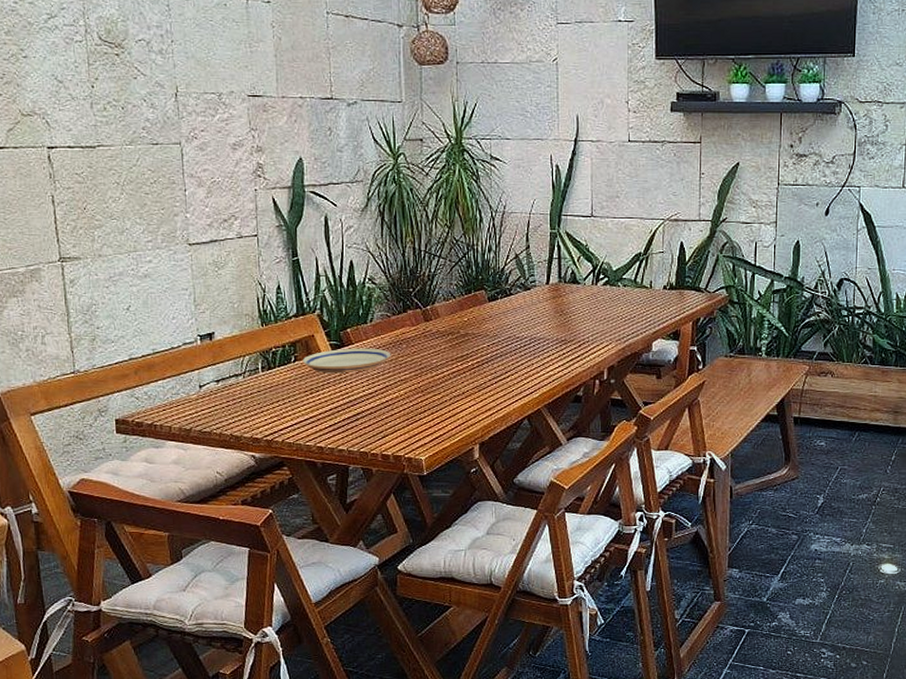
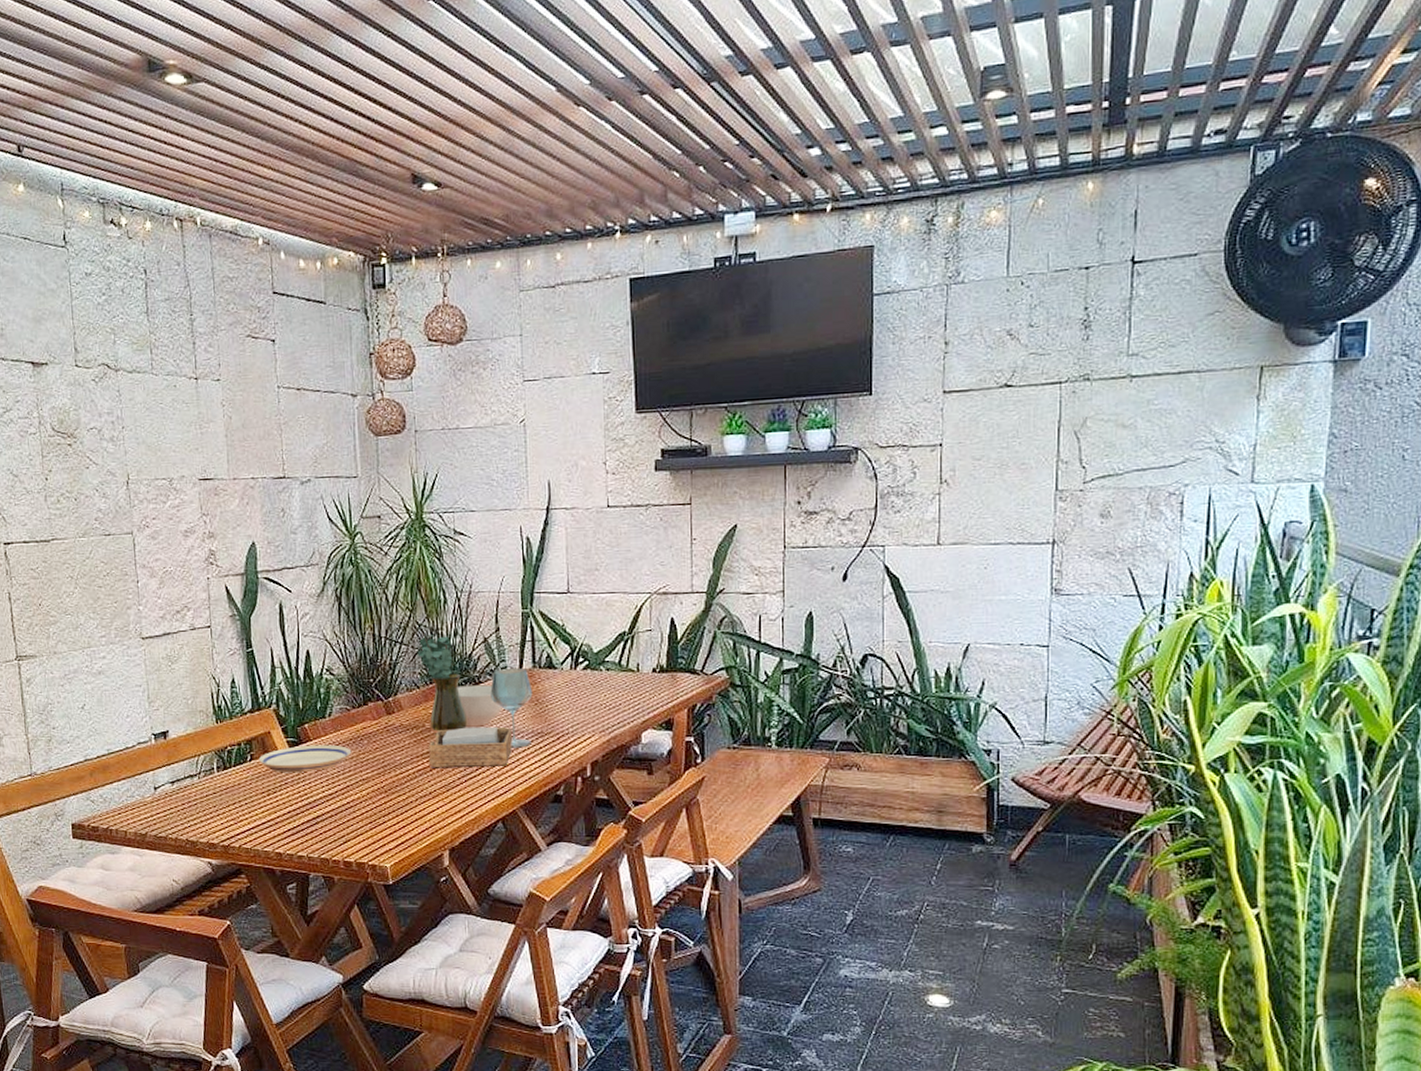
vase: none [454,246,499,343] -> present [417,631,468,737]
napkin holder: none [462,334,539,371] -> present [428,726,513,769]
bowl: none [490,297,530,335] -> present [457,685,502,728]
wine glass: none [520,282,558,354] -> present [490,667,533,748]

